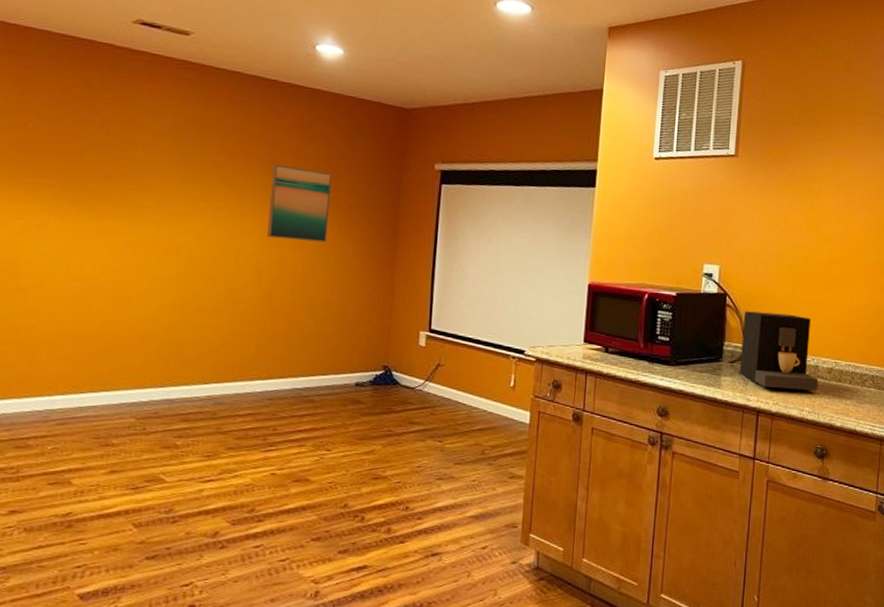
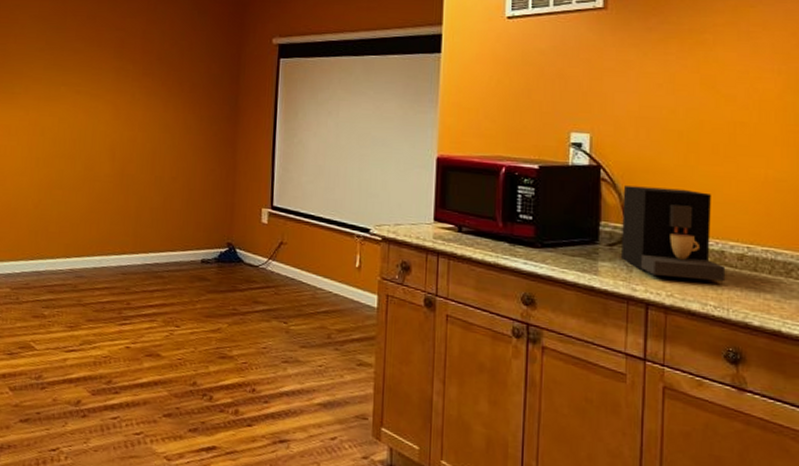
wall art: present [266,164,333,243] -> none [118,47,177,121]

